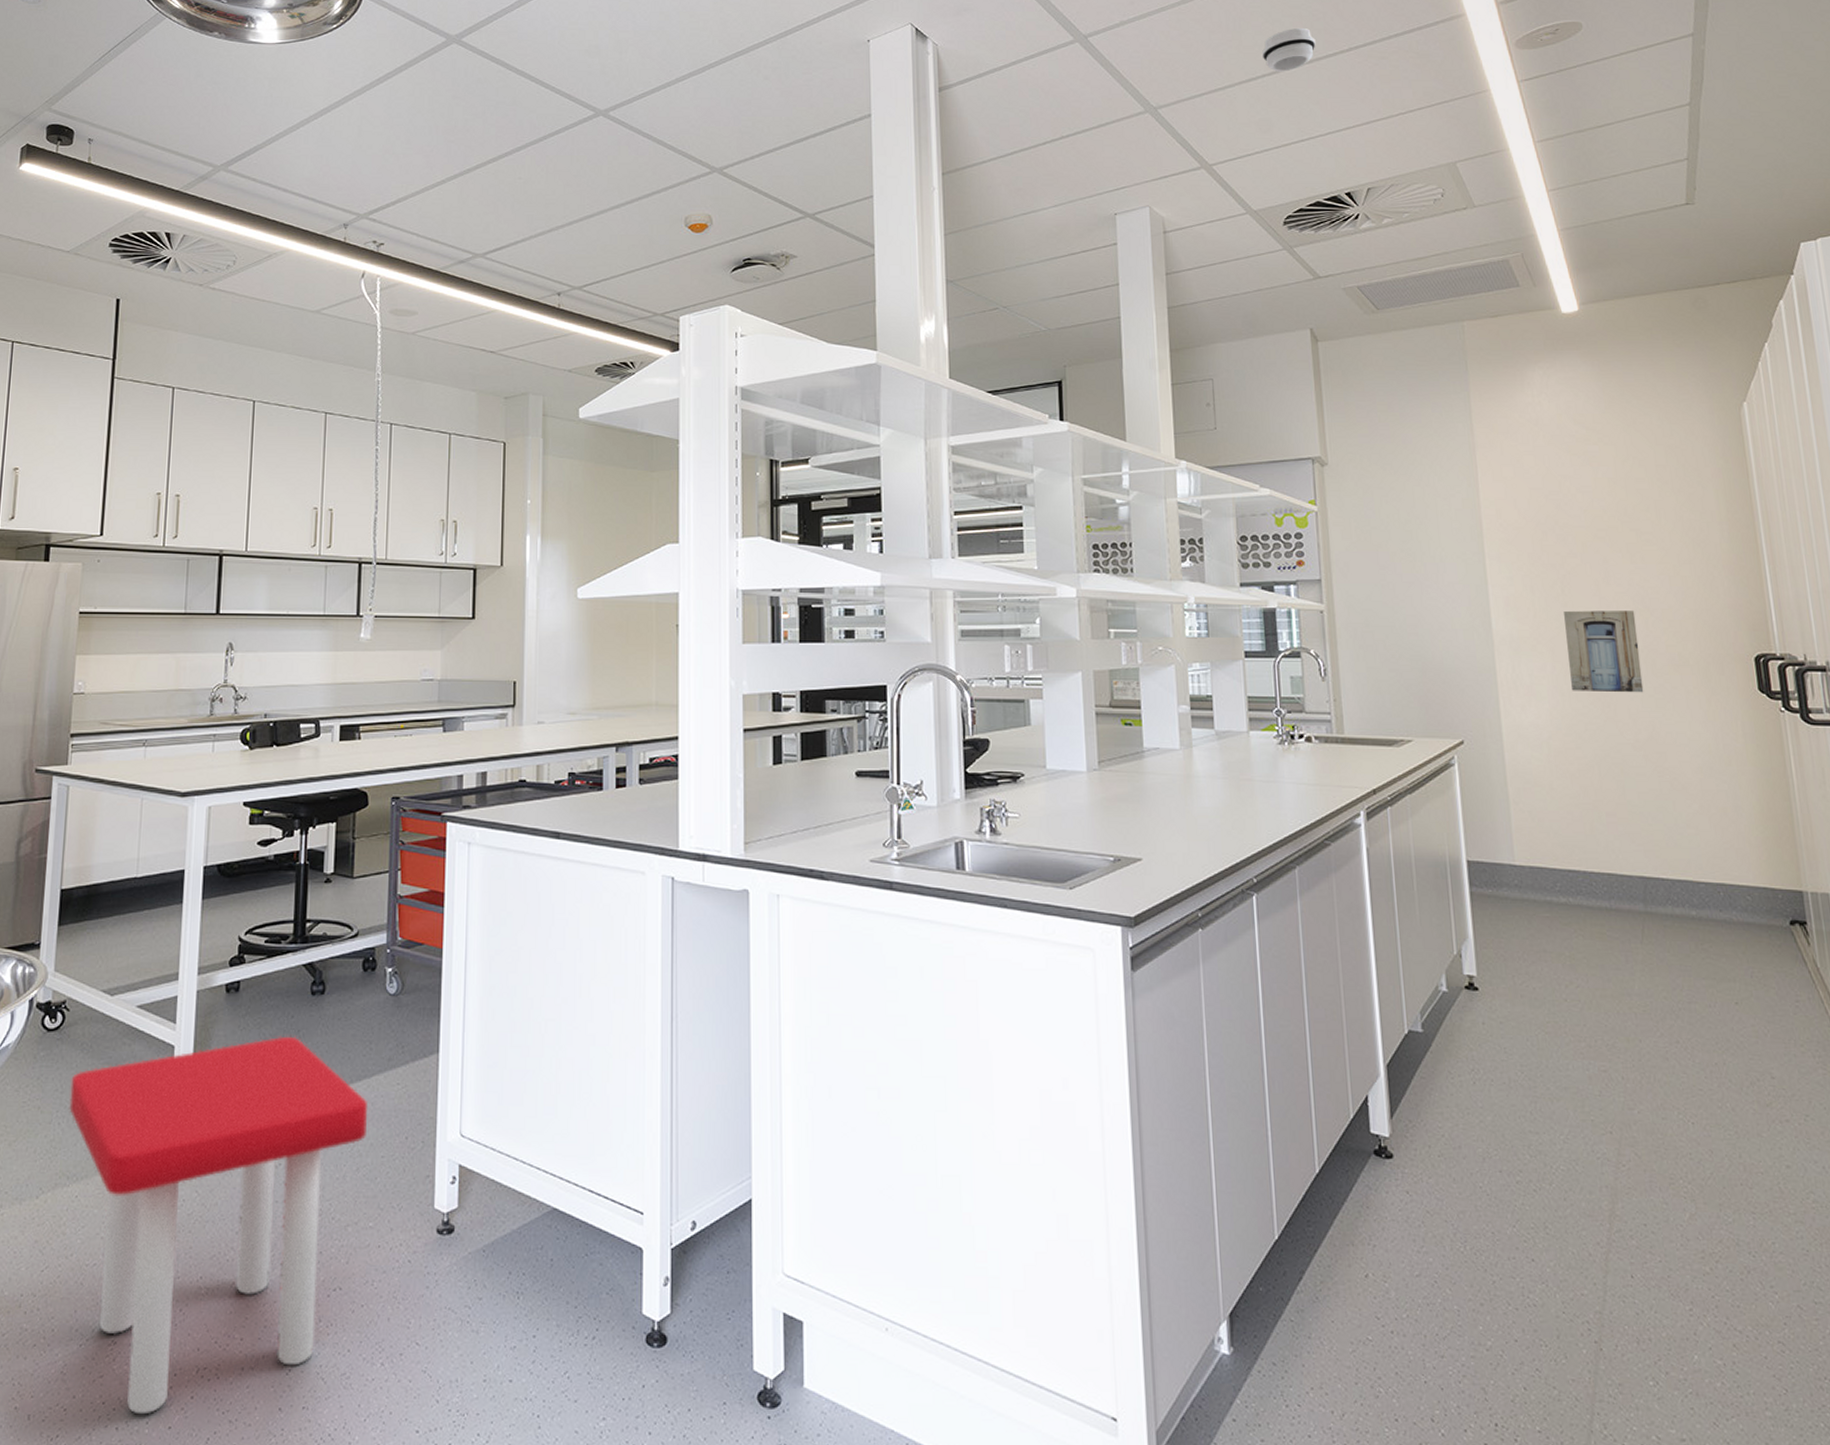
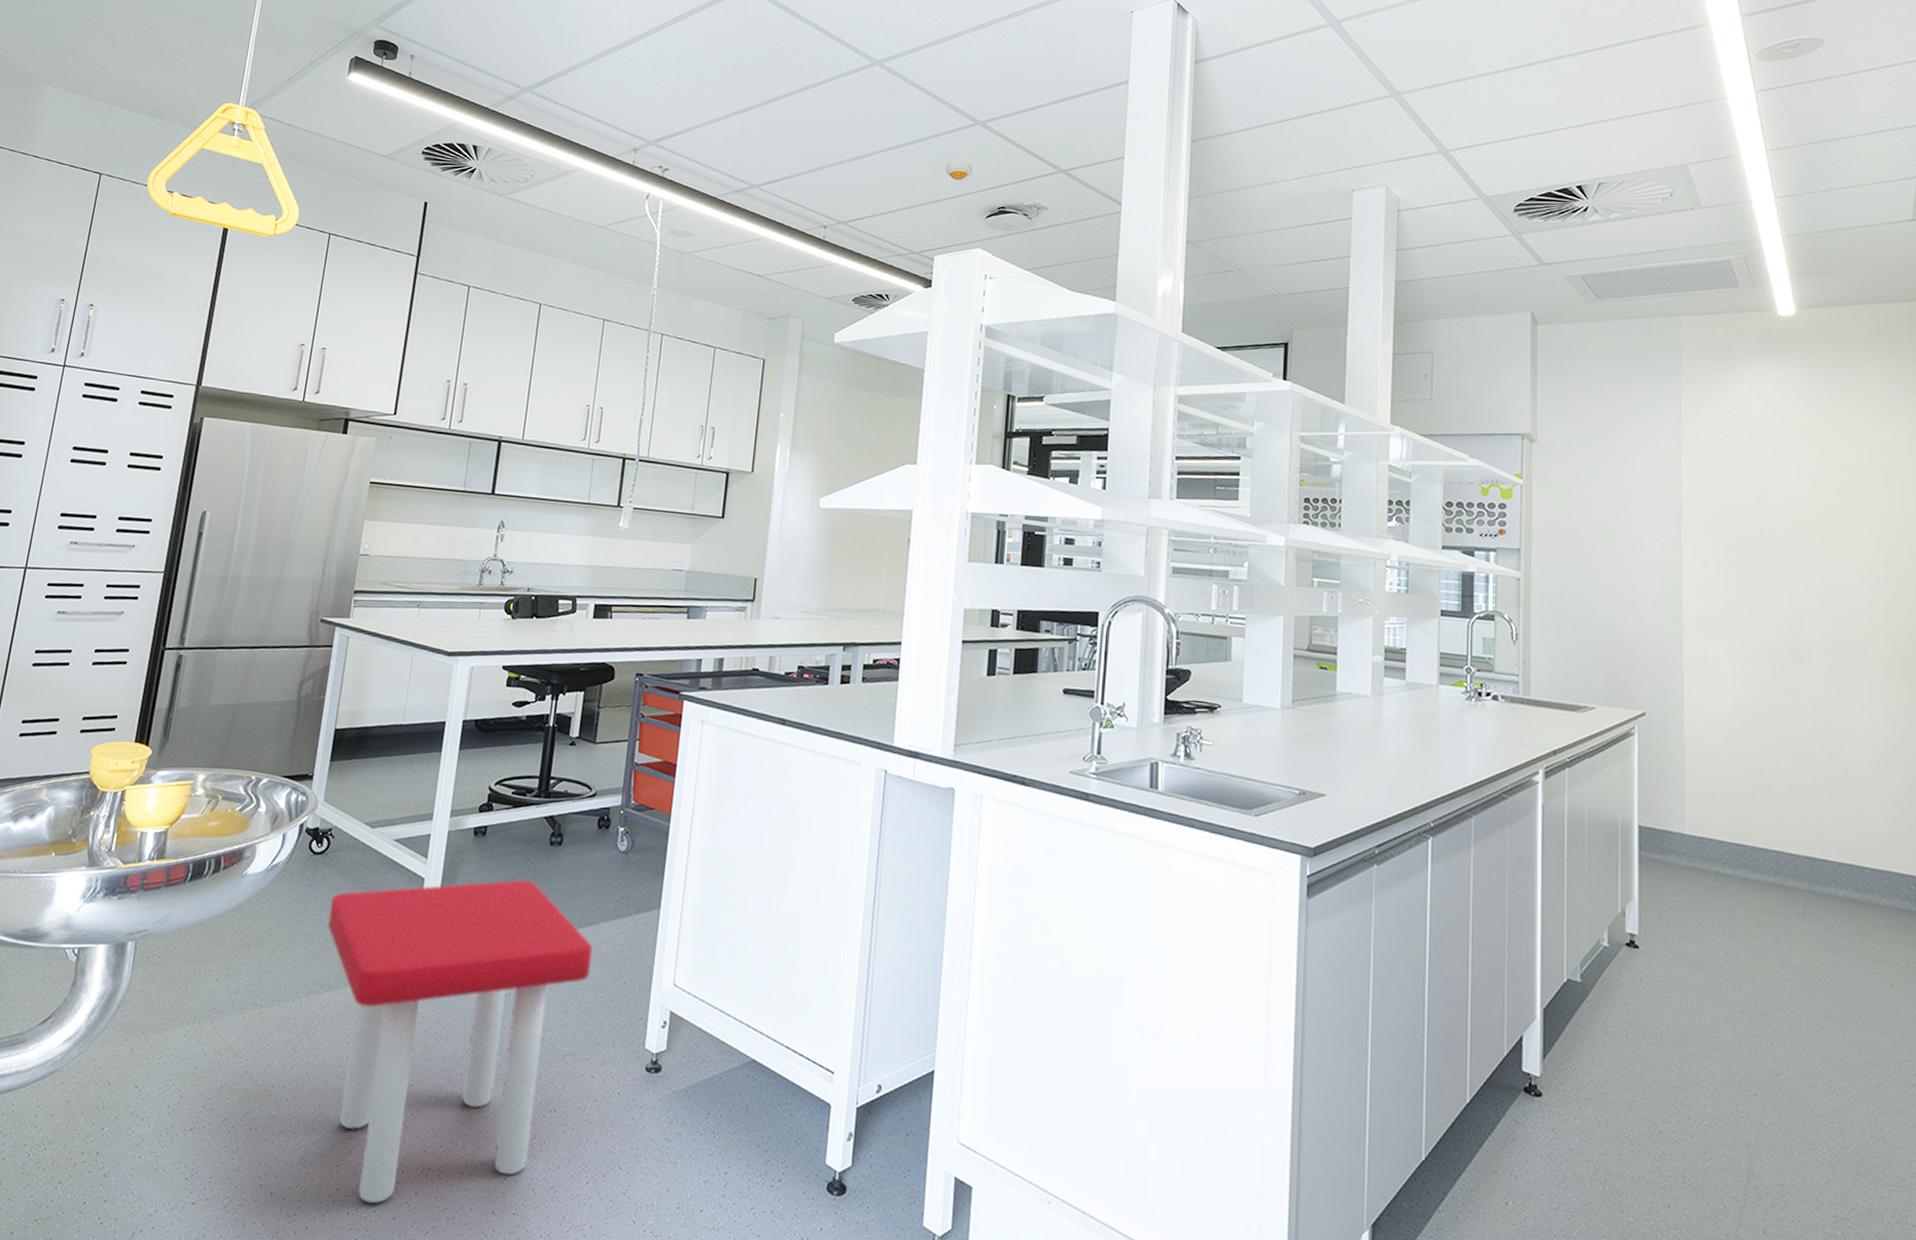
smoke detector: present [1262,27,1316,72] -> none [1508,26,1561,67]
wall art: present [1564,610,1644,693] -> none [1755,598,1827,683]

